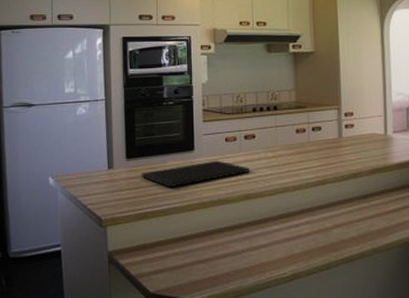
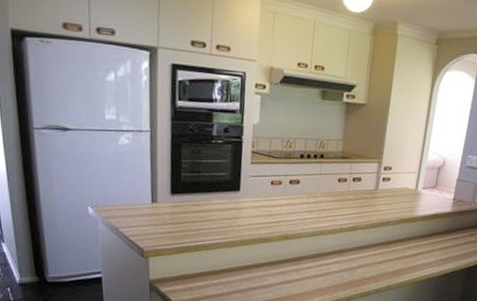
cutting board: present [141,160,250,188] -> none [185,201,291,225]

